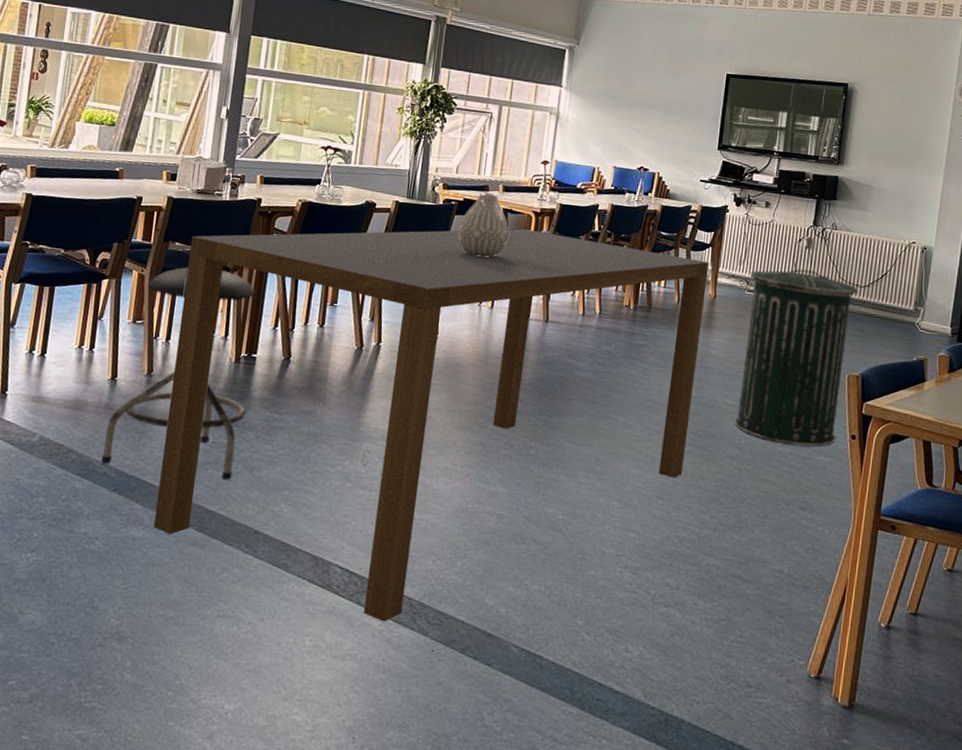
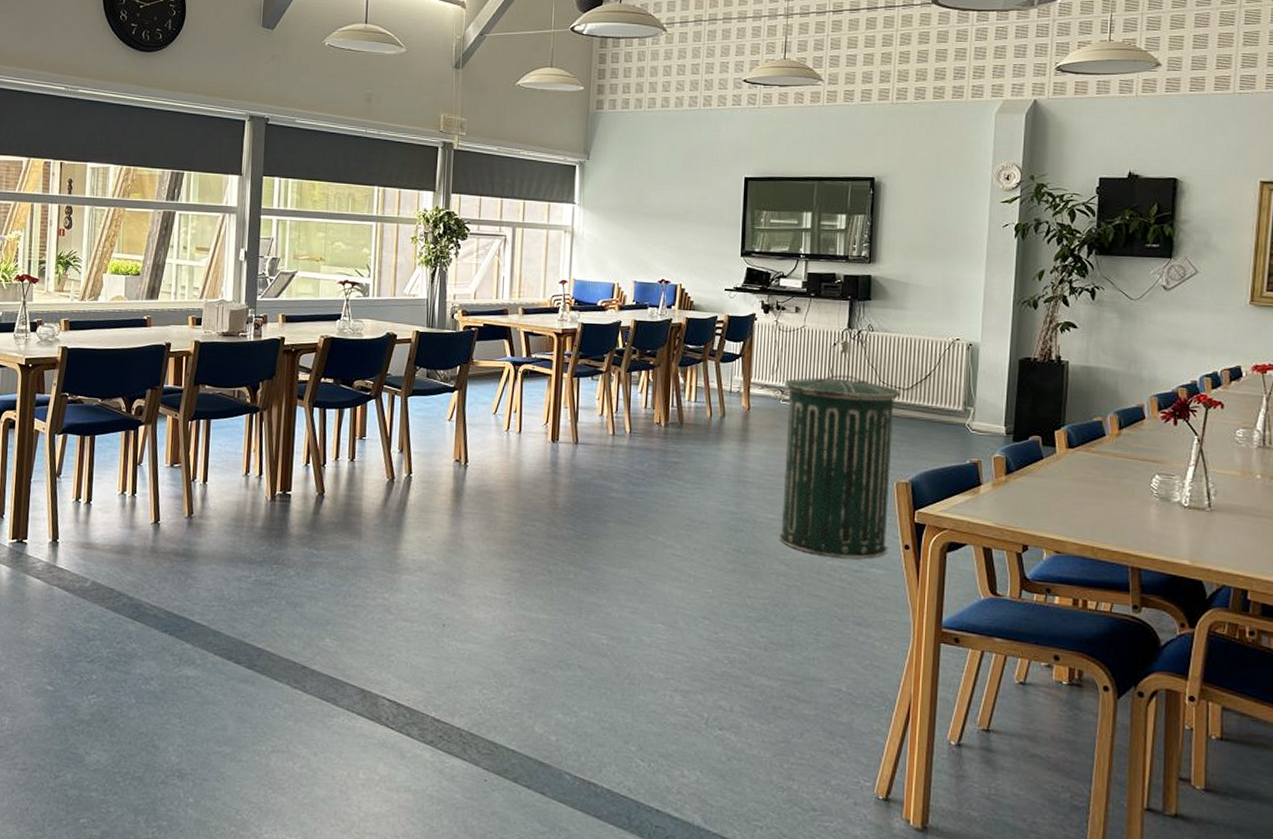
stool: present [101,267,255,480] -> none [151,409,286,617]
dining table: present [153,229,709,622] -> none [204,351,740,753]
vase: present [458,192,509,258] -> none [481,316,532,382]

